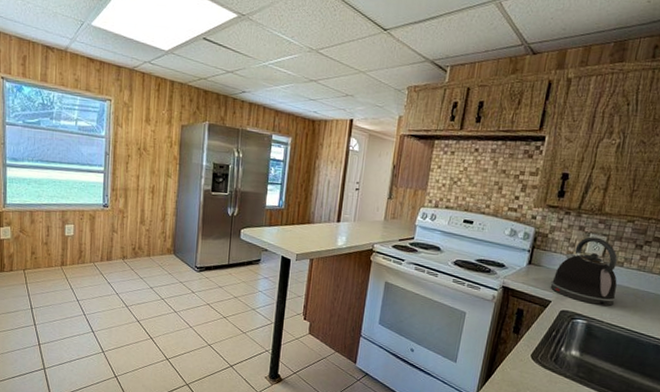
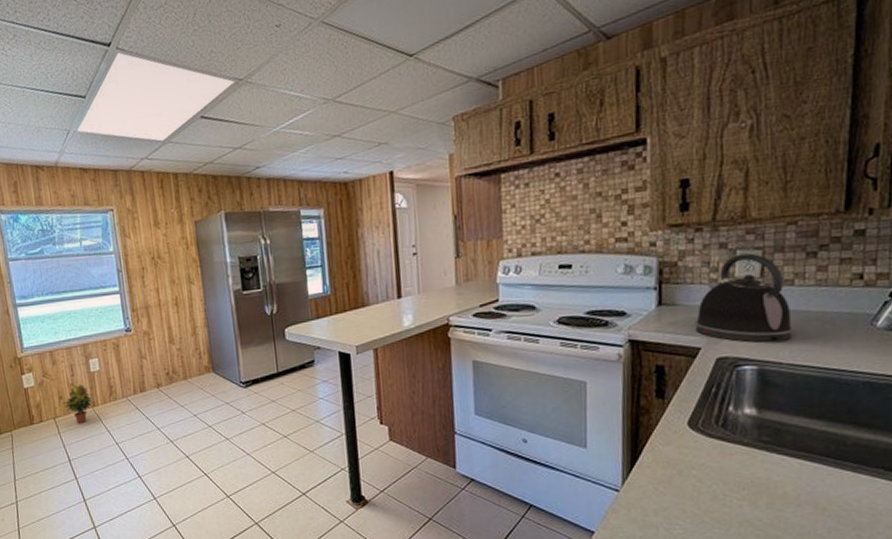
potted plant: none [36,244,62,279] -> present [65,384,93,424]

